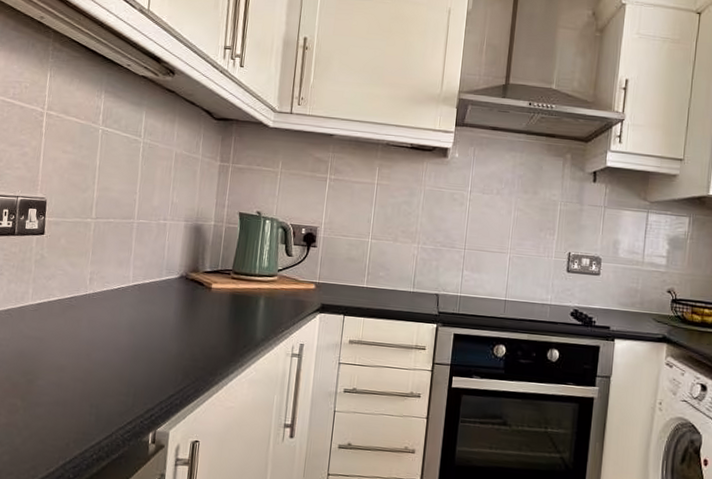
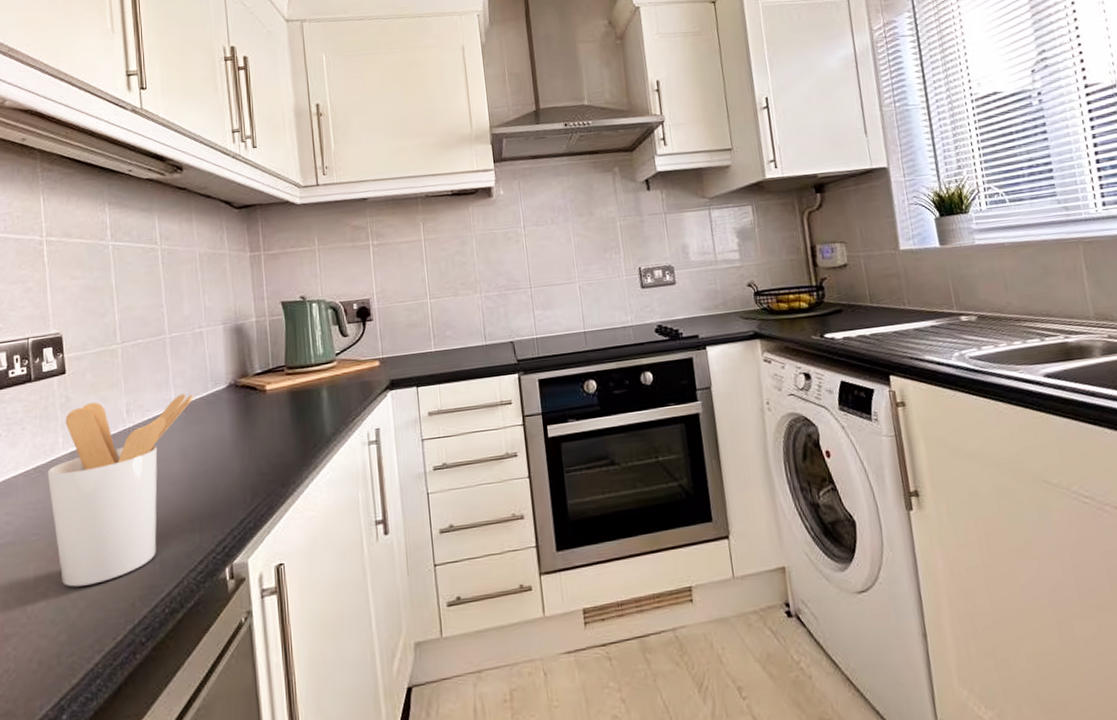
utensil holder: none [12,264,149,420] -> present [47,393,194,587]

